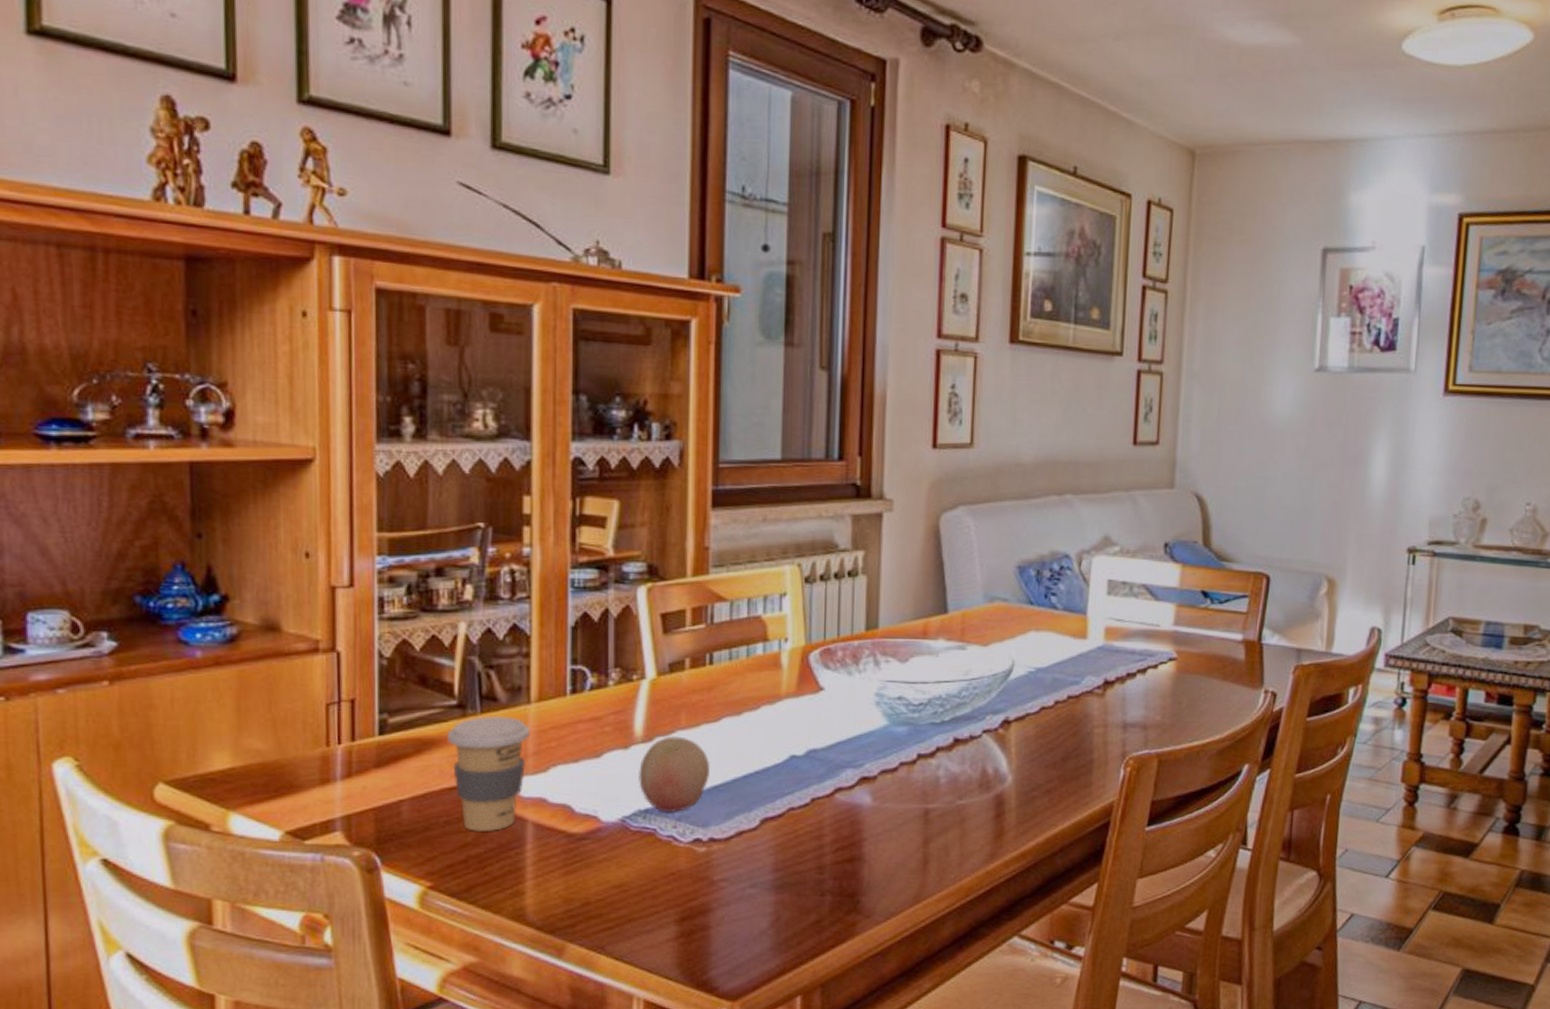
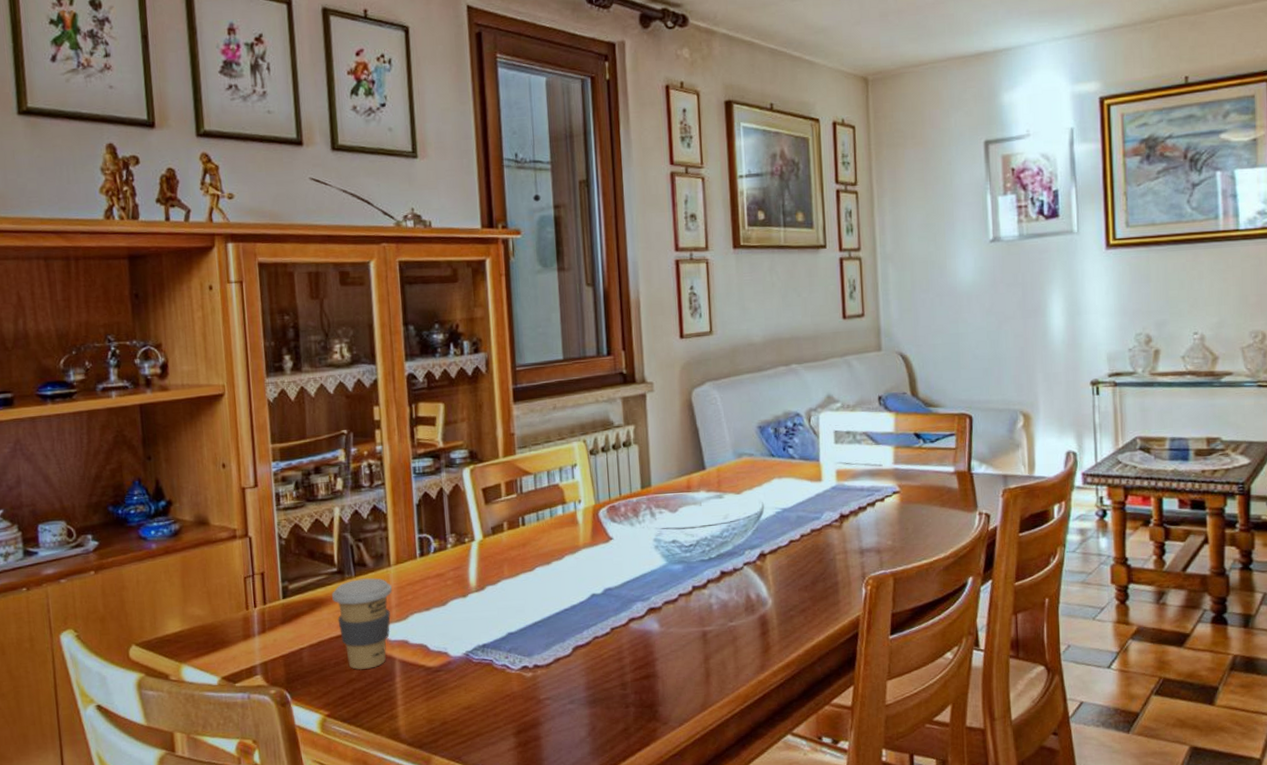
fruit: present [639,736,709,812] -> none [475,585,530,646]

